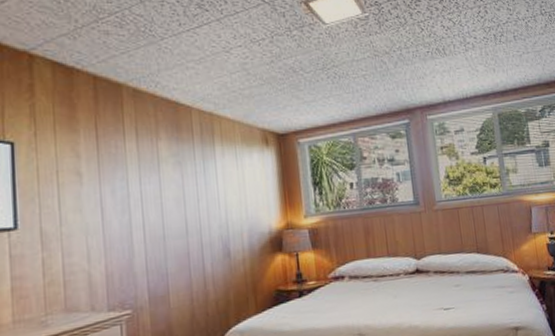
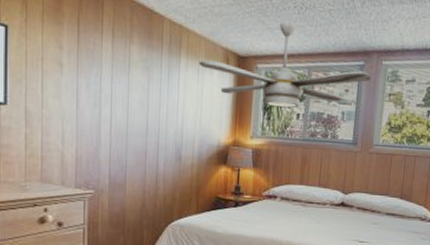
ceiling fan: none [235,92,420,181] -> present [198,21,372,109]

